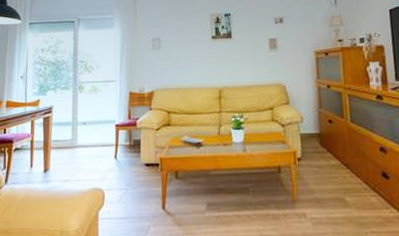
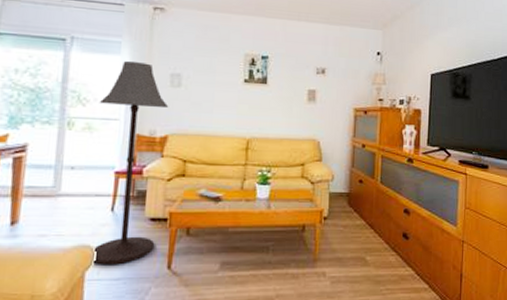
floor lamp: none [100,31,153,206] -> present [92,60,169,265]

